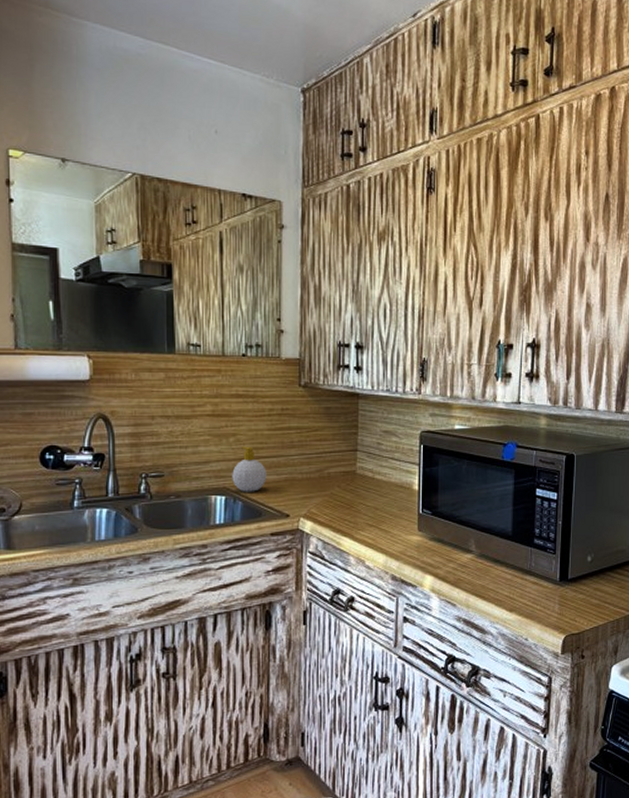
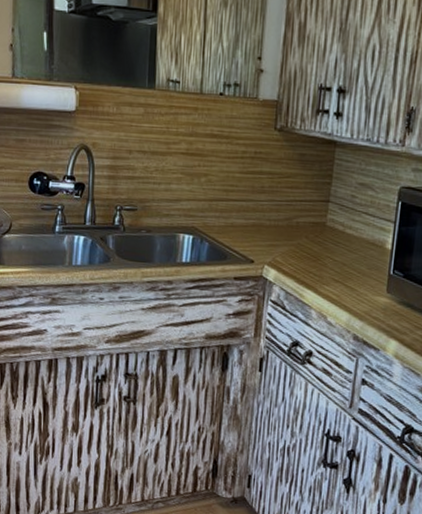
soap bottle: present [232,446,267,492] -> none [201,187,235,234]

